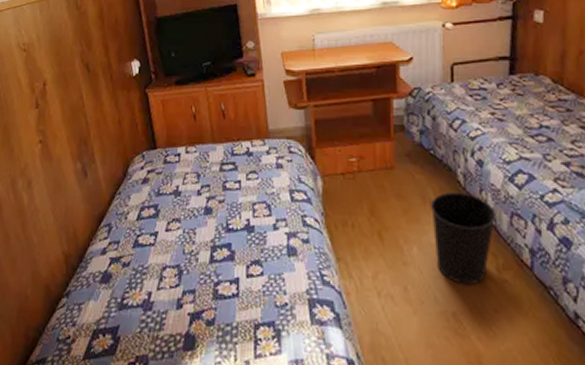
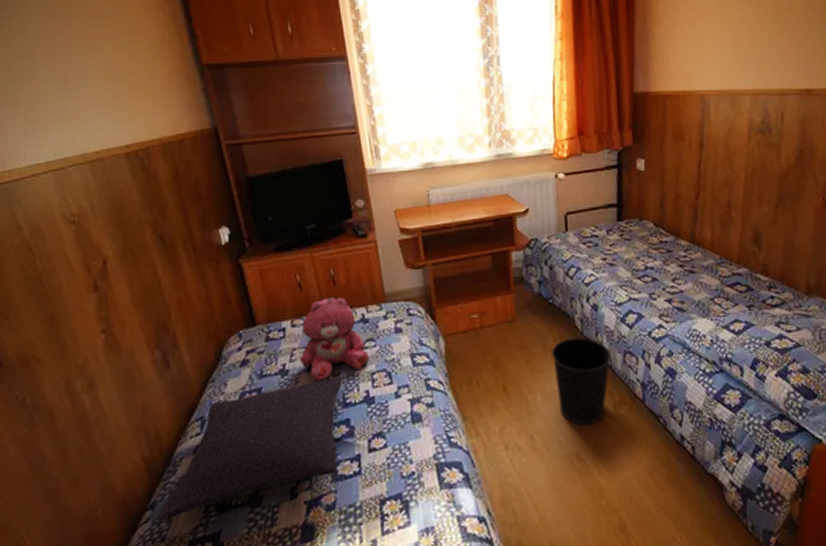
pillow: none [70,202,227,309] -> present [157,376,343,522]
teddy bear: none [191,128,253,205] -> present [300,296,370,382]

